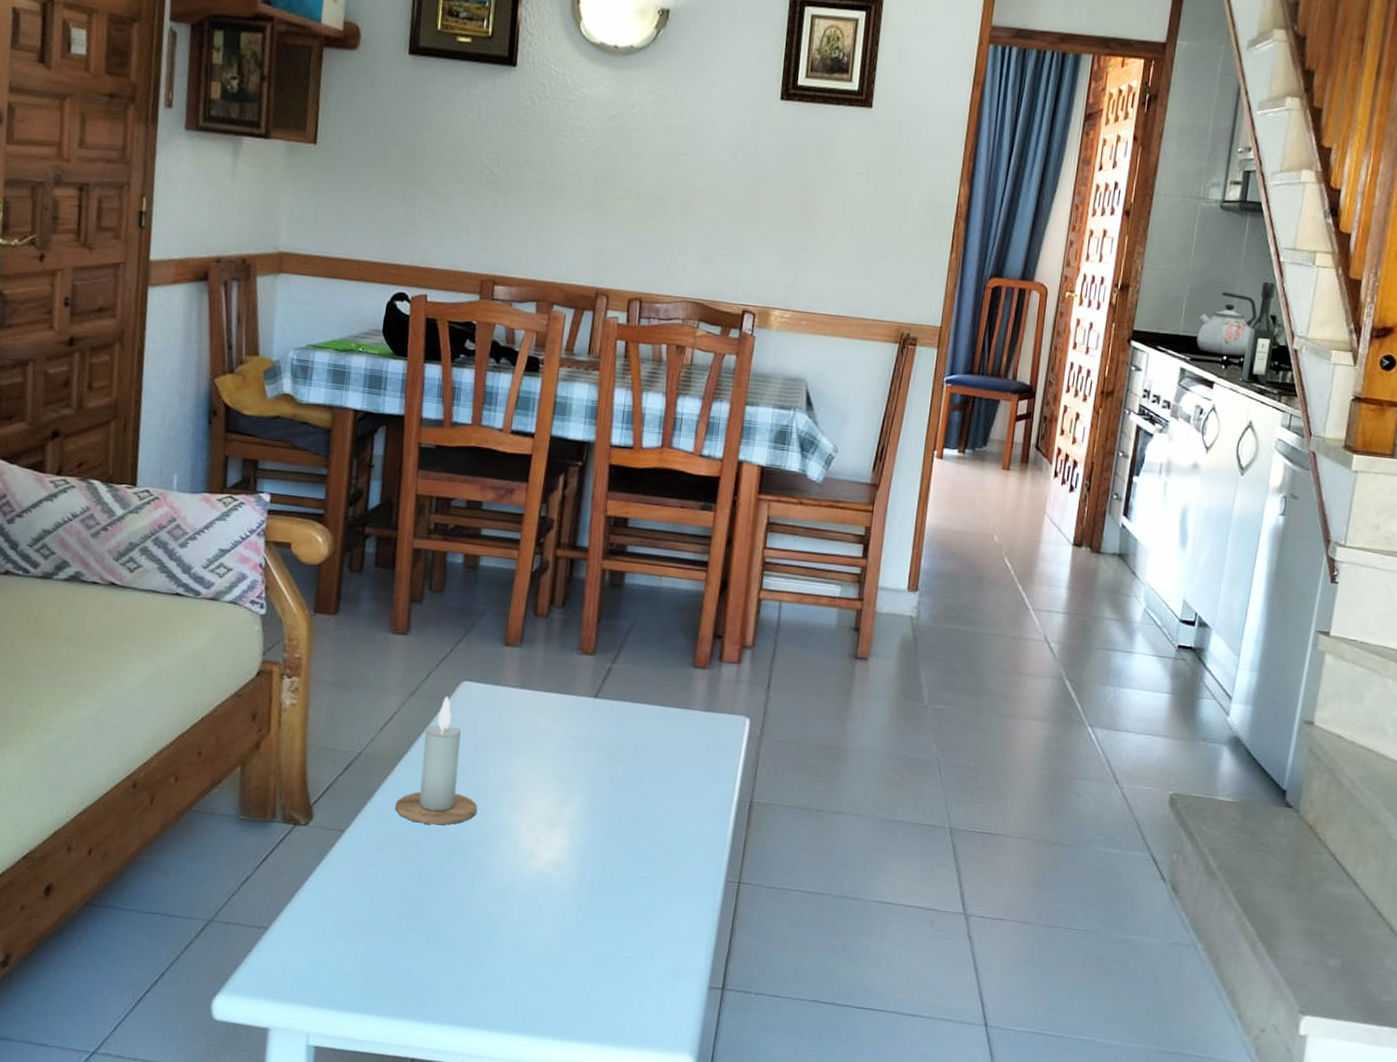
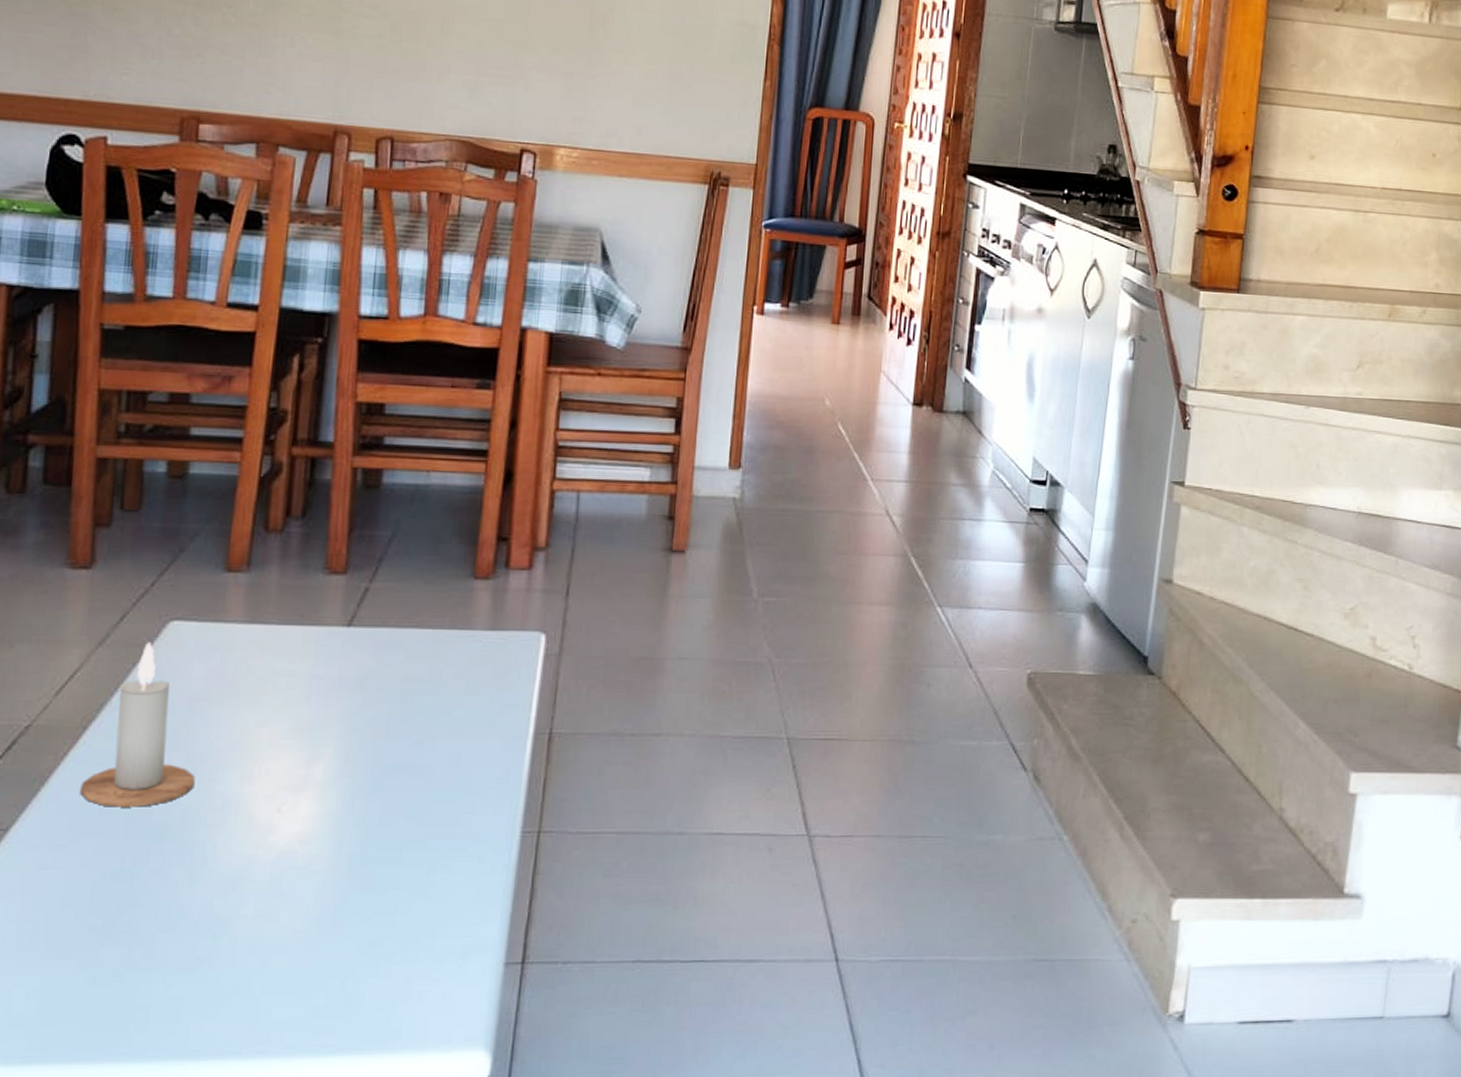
kettle: present [1196,291,1258,357] -> none [1036,119,1098,191]
bottle: present [1240,281,1276,386] -> none [1083,108,1116,221]

